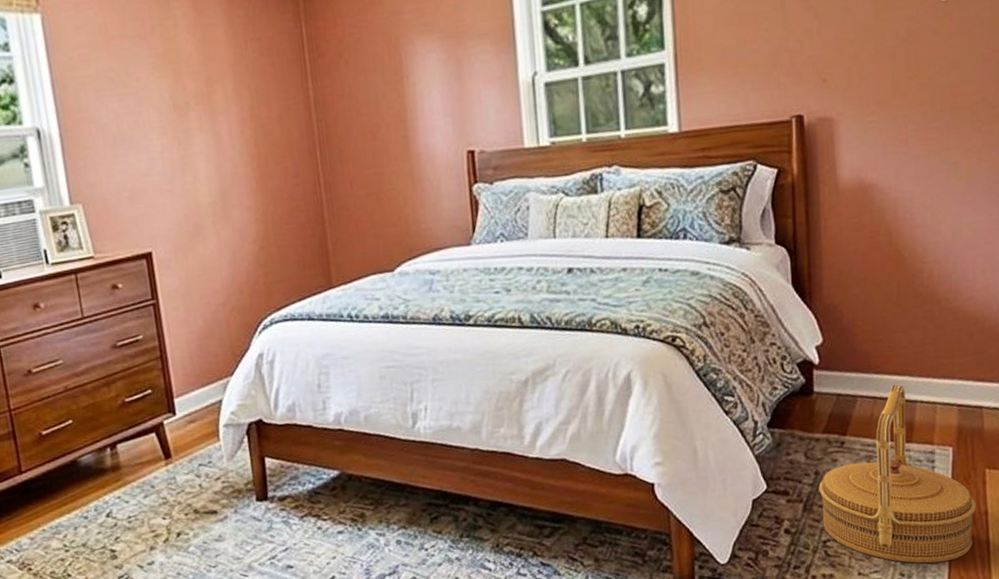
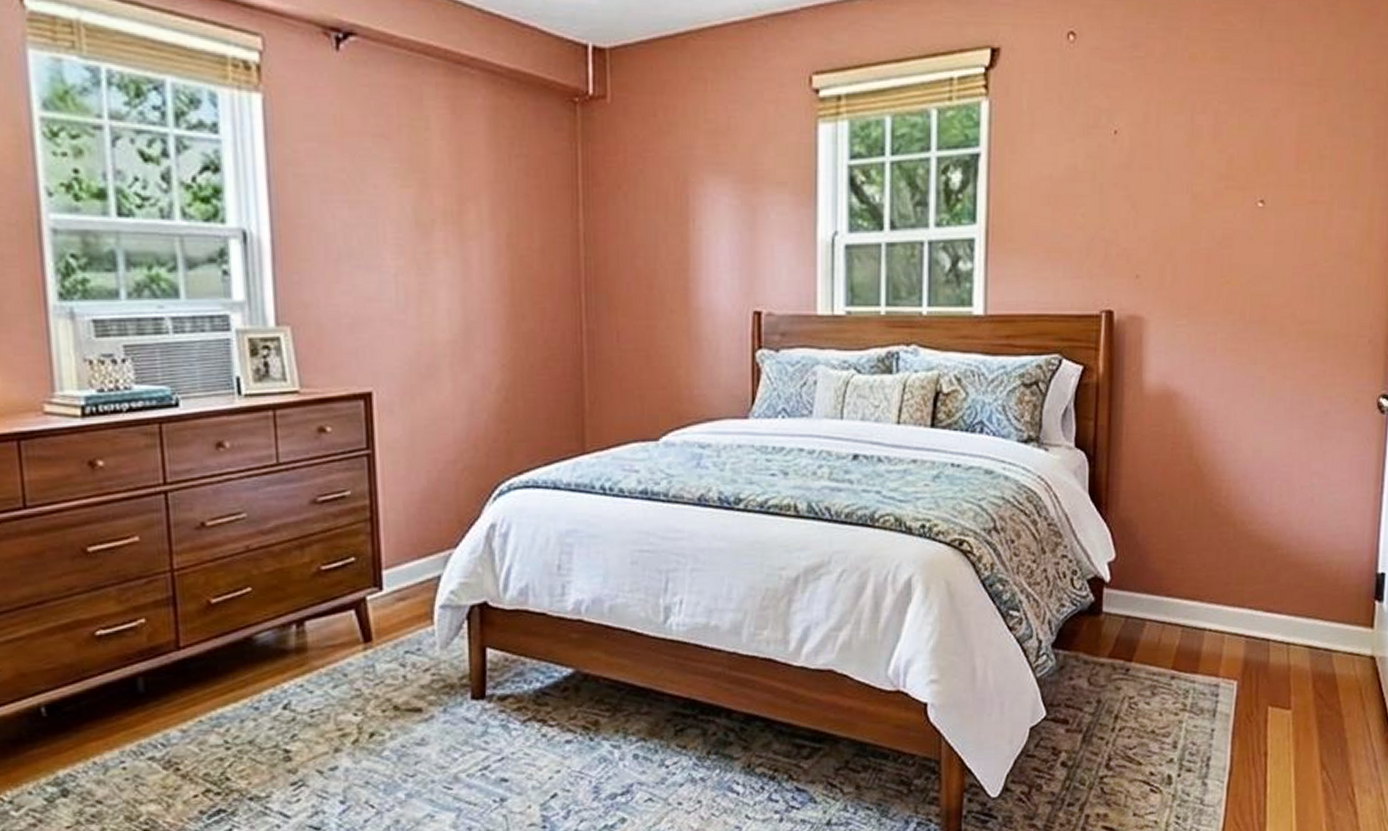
woven basket: present [818,384,977,564] -> none [1099,609,1257,807]

